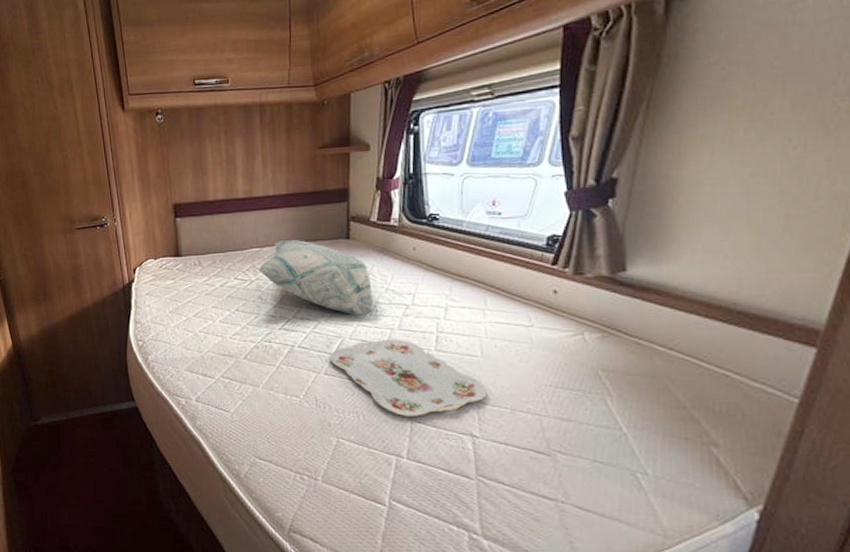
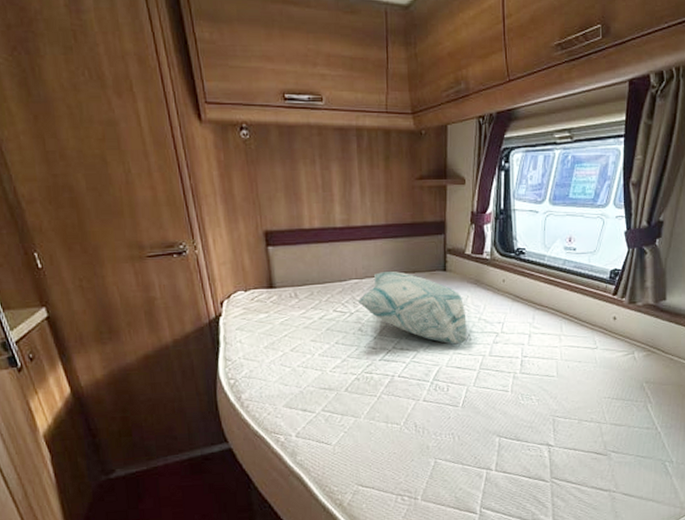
serving tray: present [330,339,487,418] -> none [428,364,561,435]

